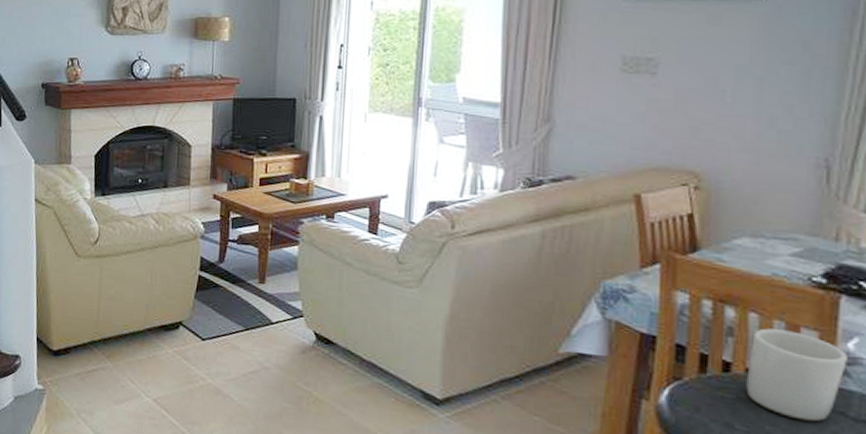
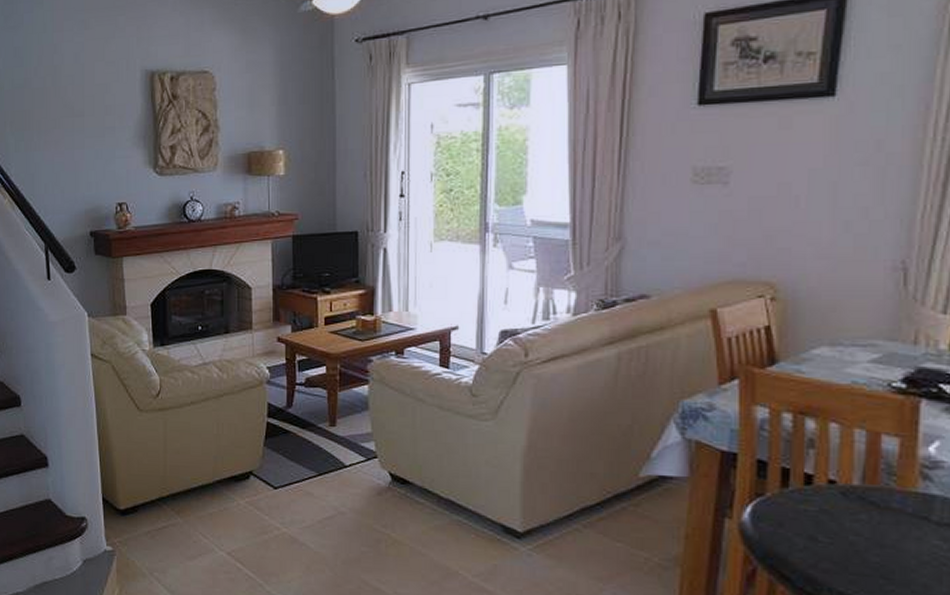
mug: present [746,328,847,423] -> none [828,438,929,529]

